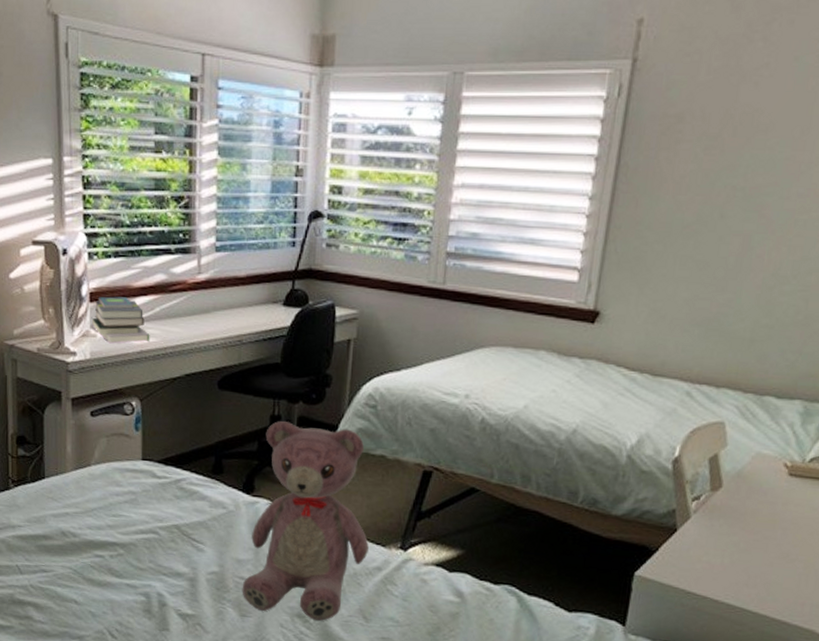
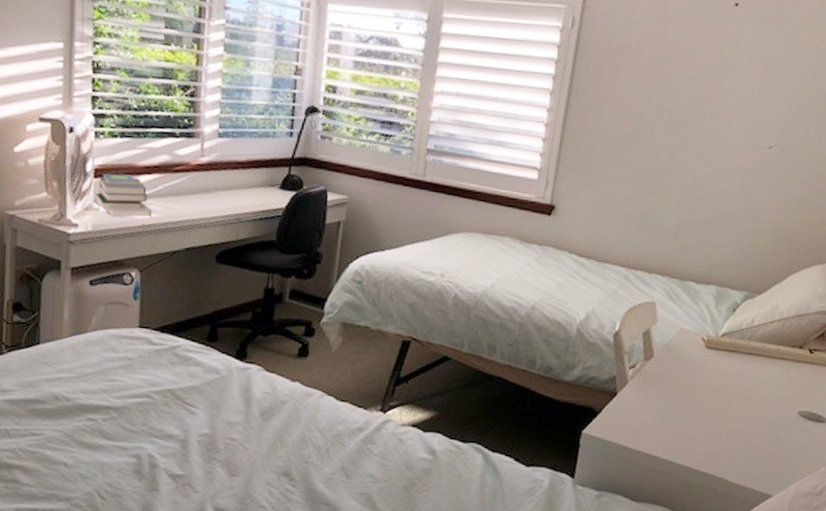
teddy bear: present [242,421,369,621] -> none [231,293,352,479]

